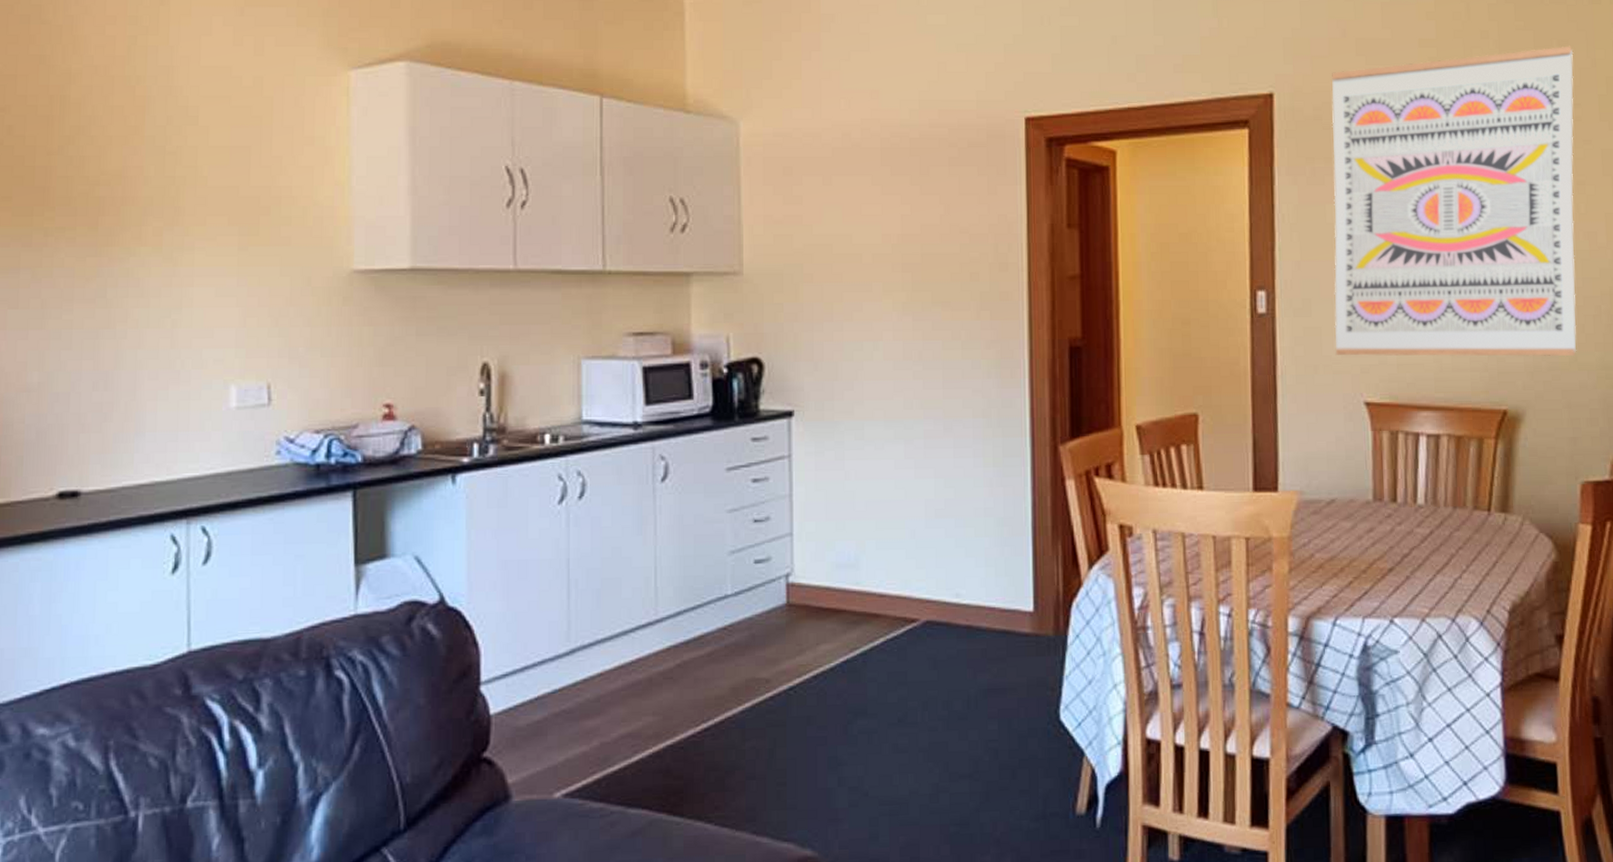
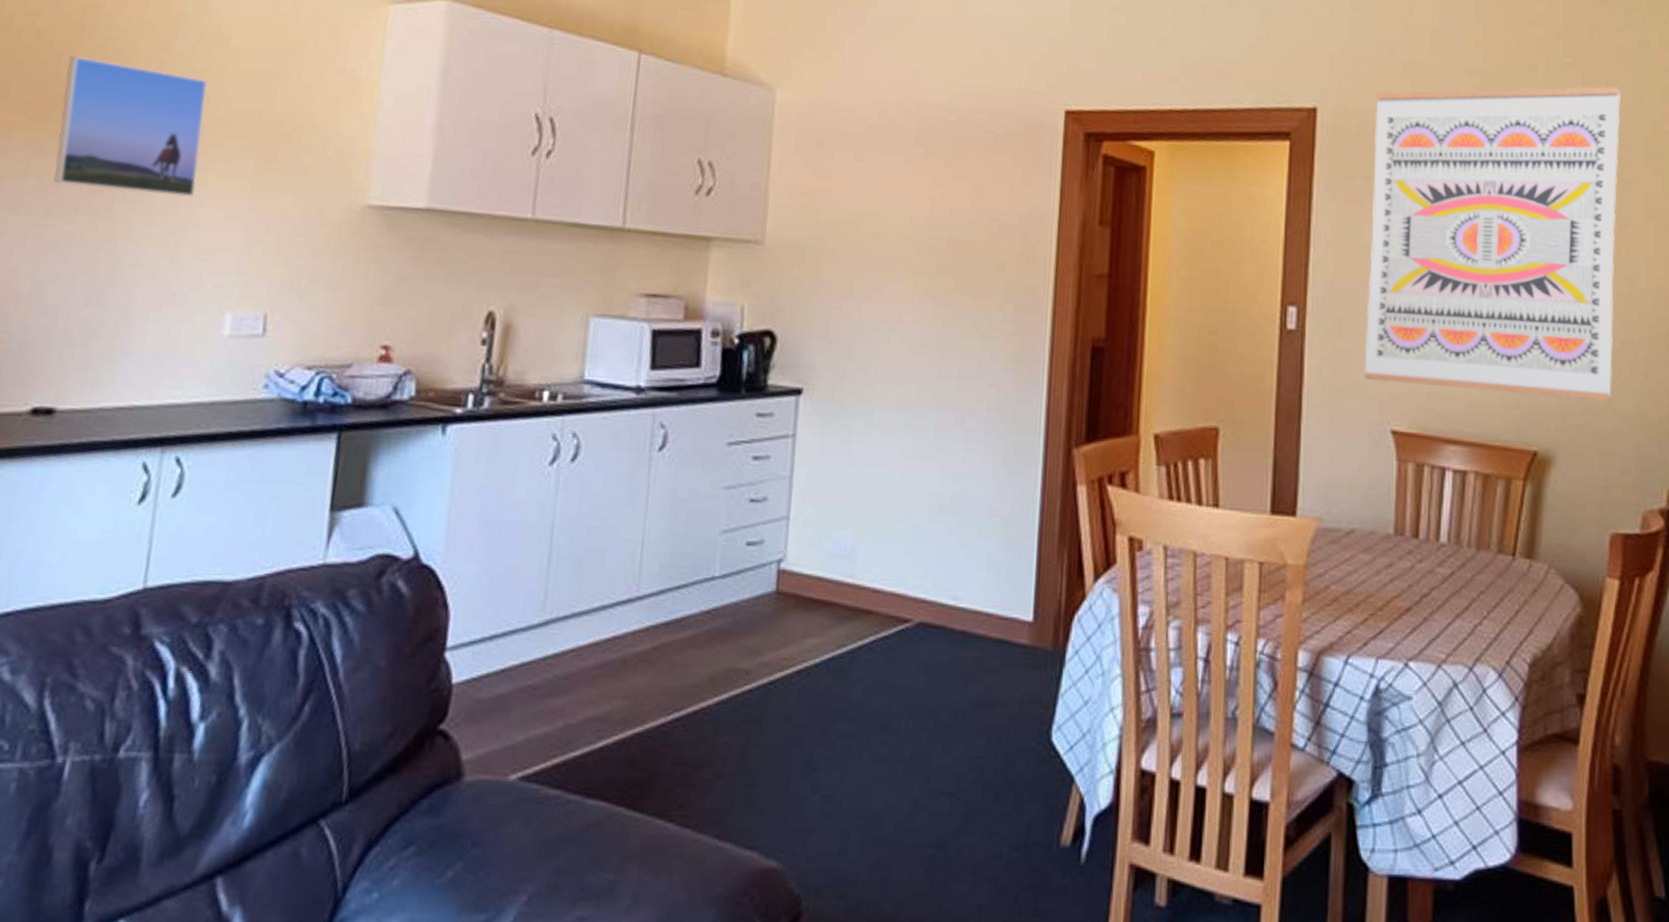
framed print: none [42,148,185,278] -> present [53,56,209,197]

